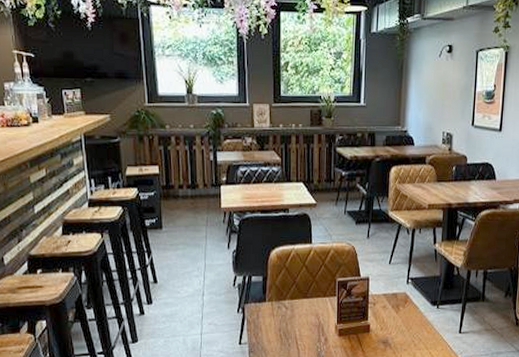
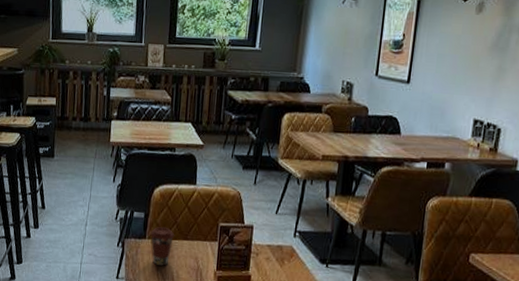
coffee cup: none [270,288,294,326] -> present [150,226,174,266]

